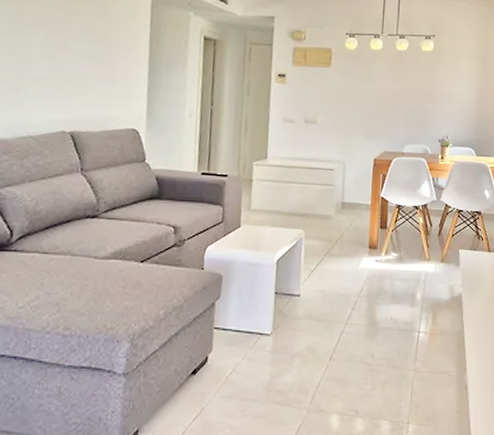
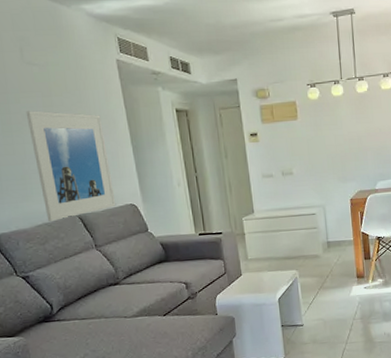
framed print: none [34,14,122,136] -> present [25,110,116,222]

